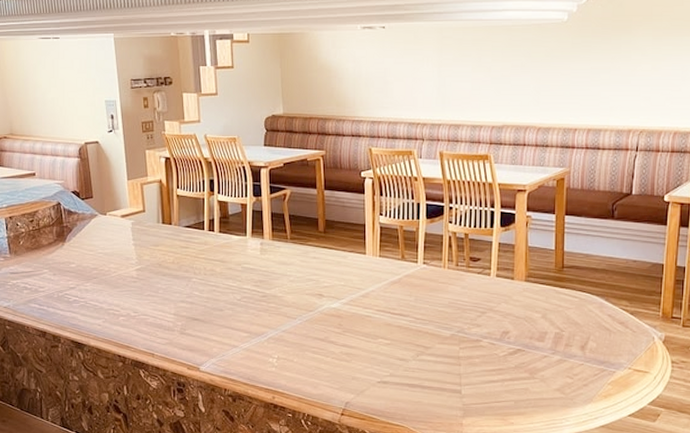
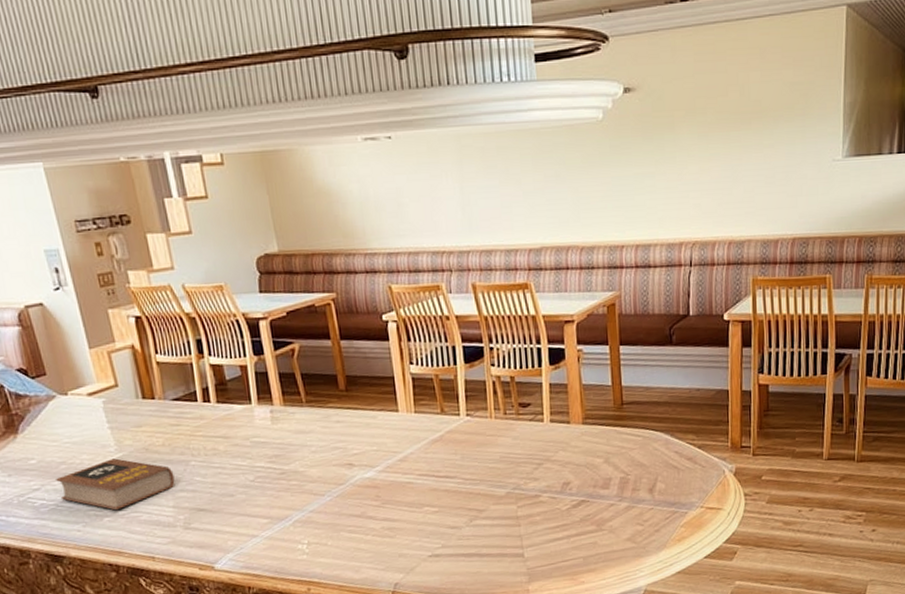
book: none [88,269,178,312] -> present [56,458,175,511]

